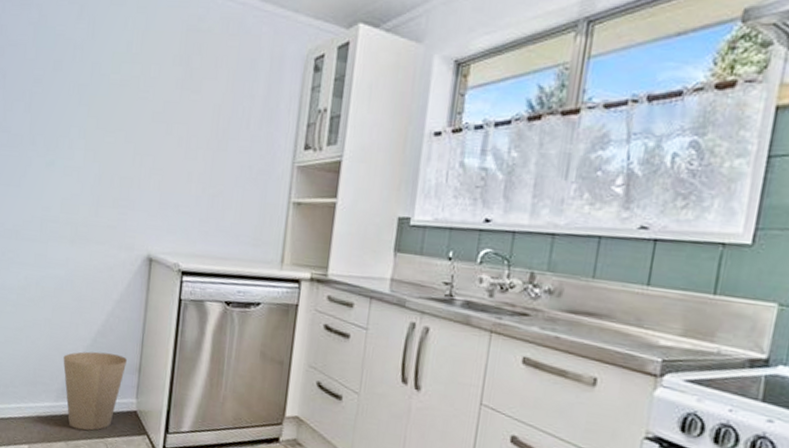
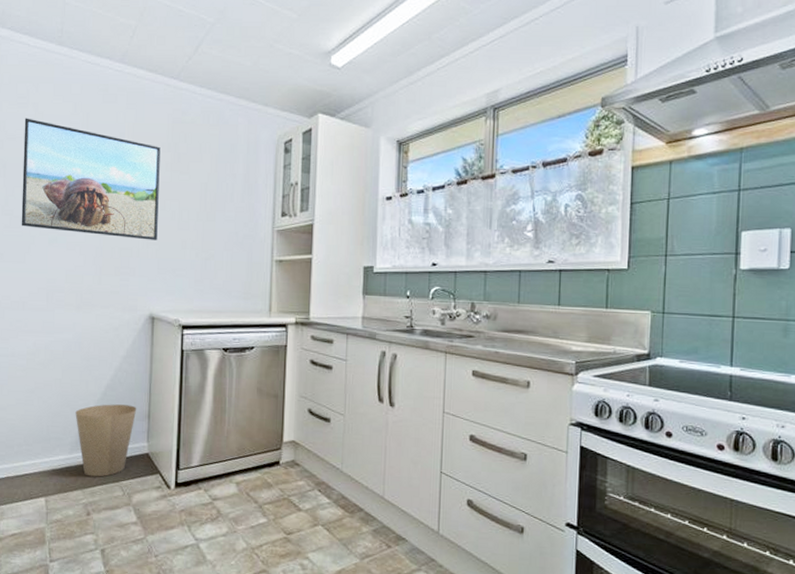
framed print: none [18,21,171,170] -> present [21,118,161,240]

